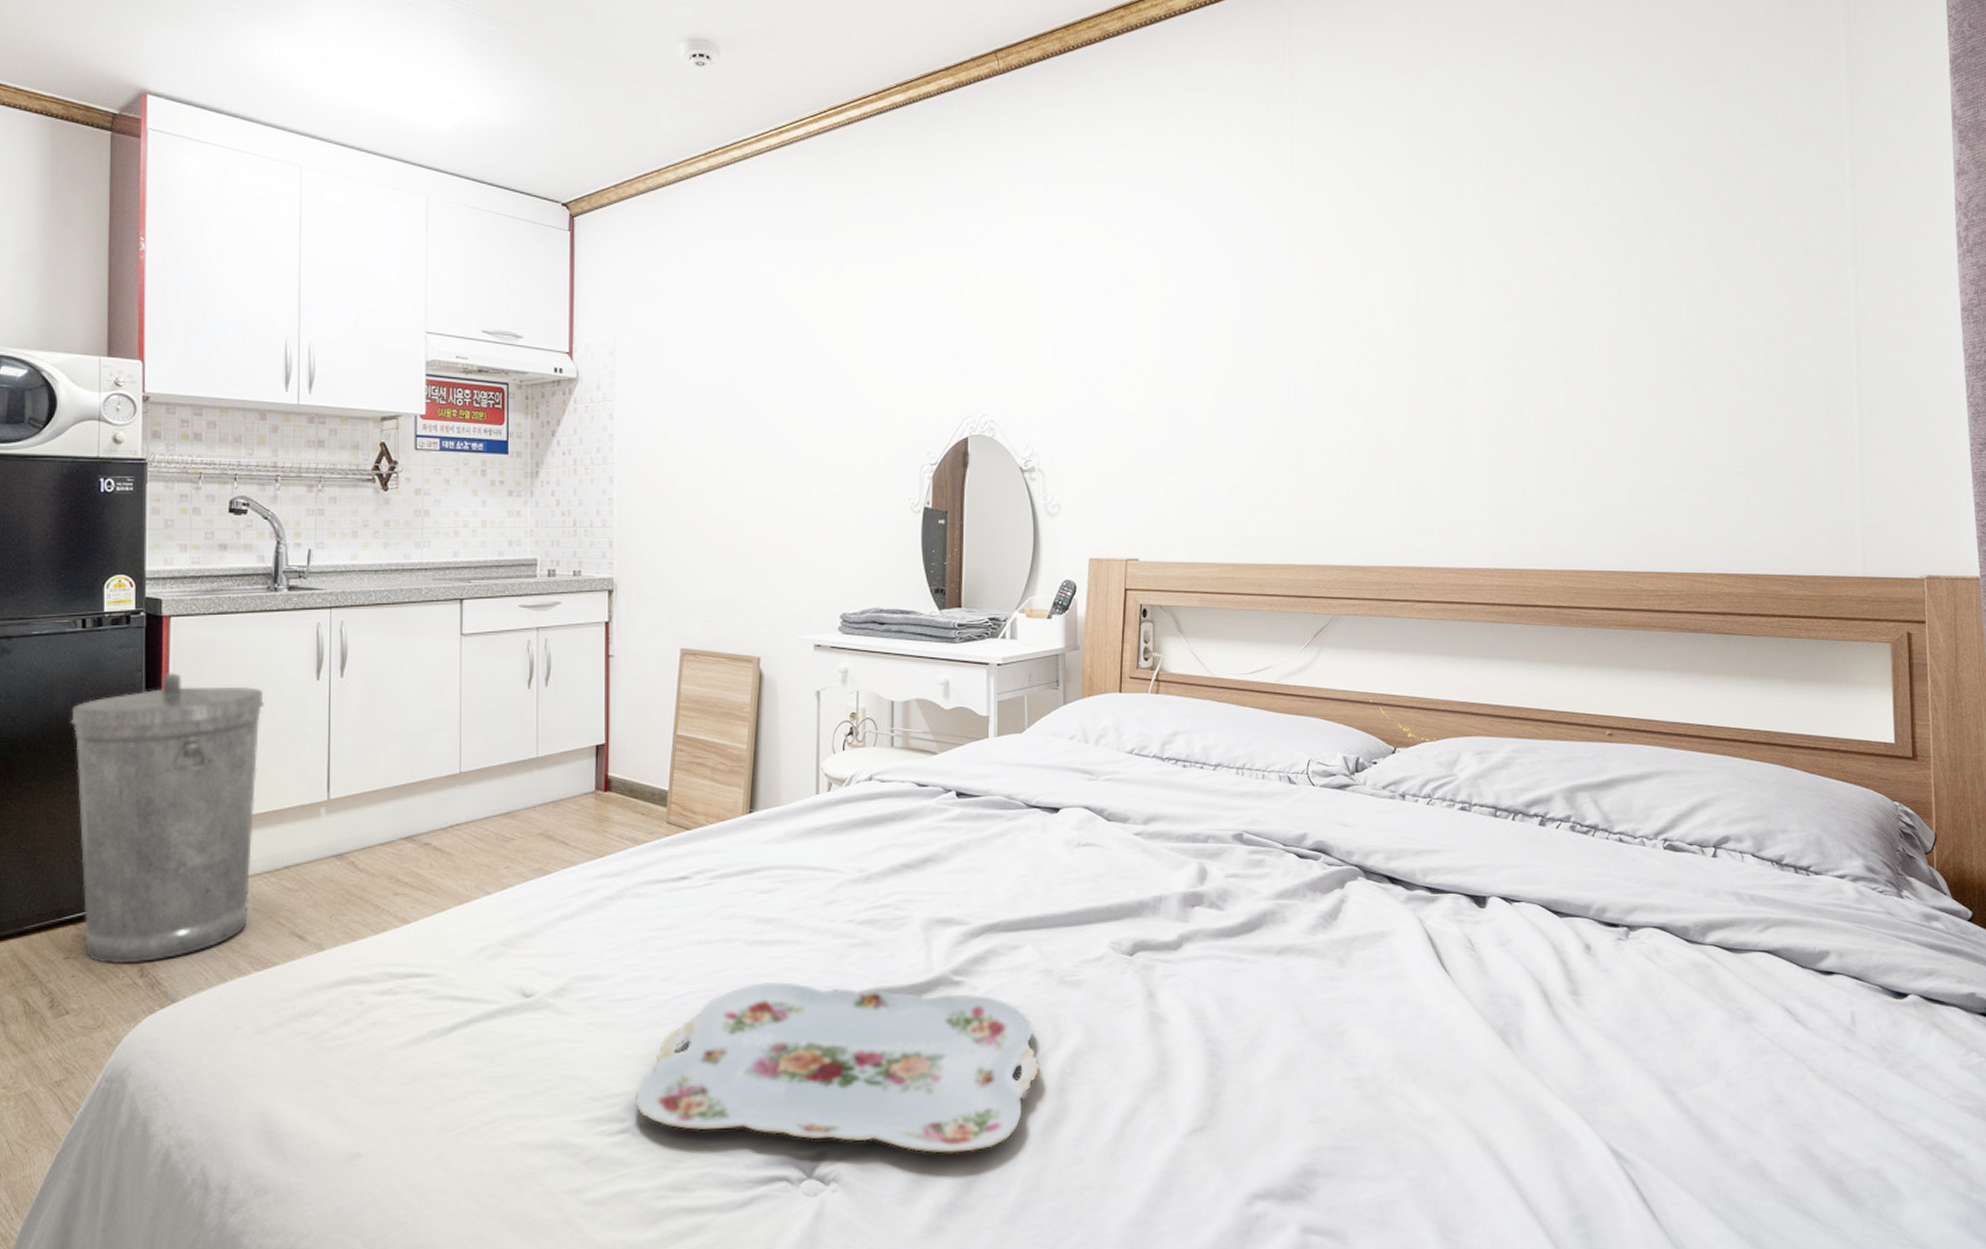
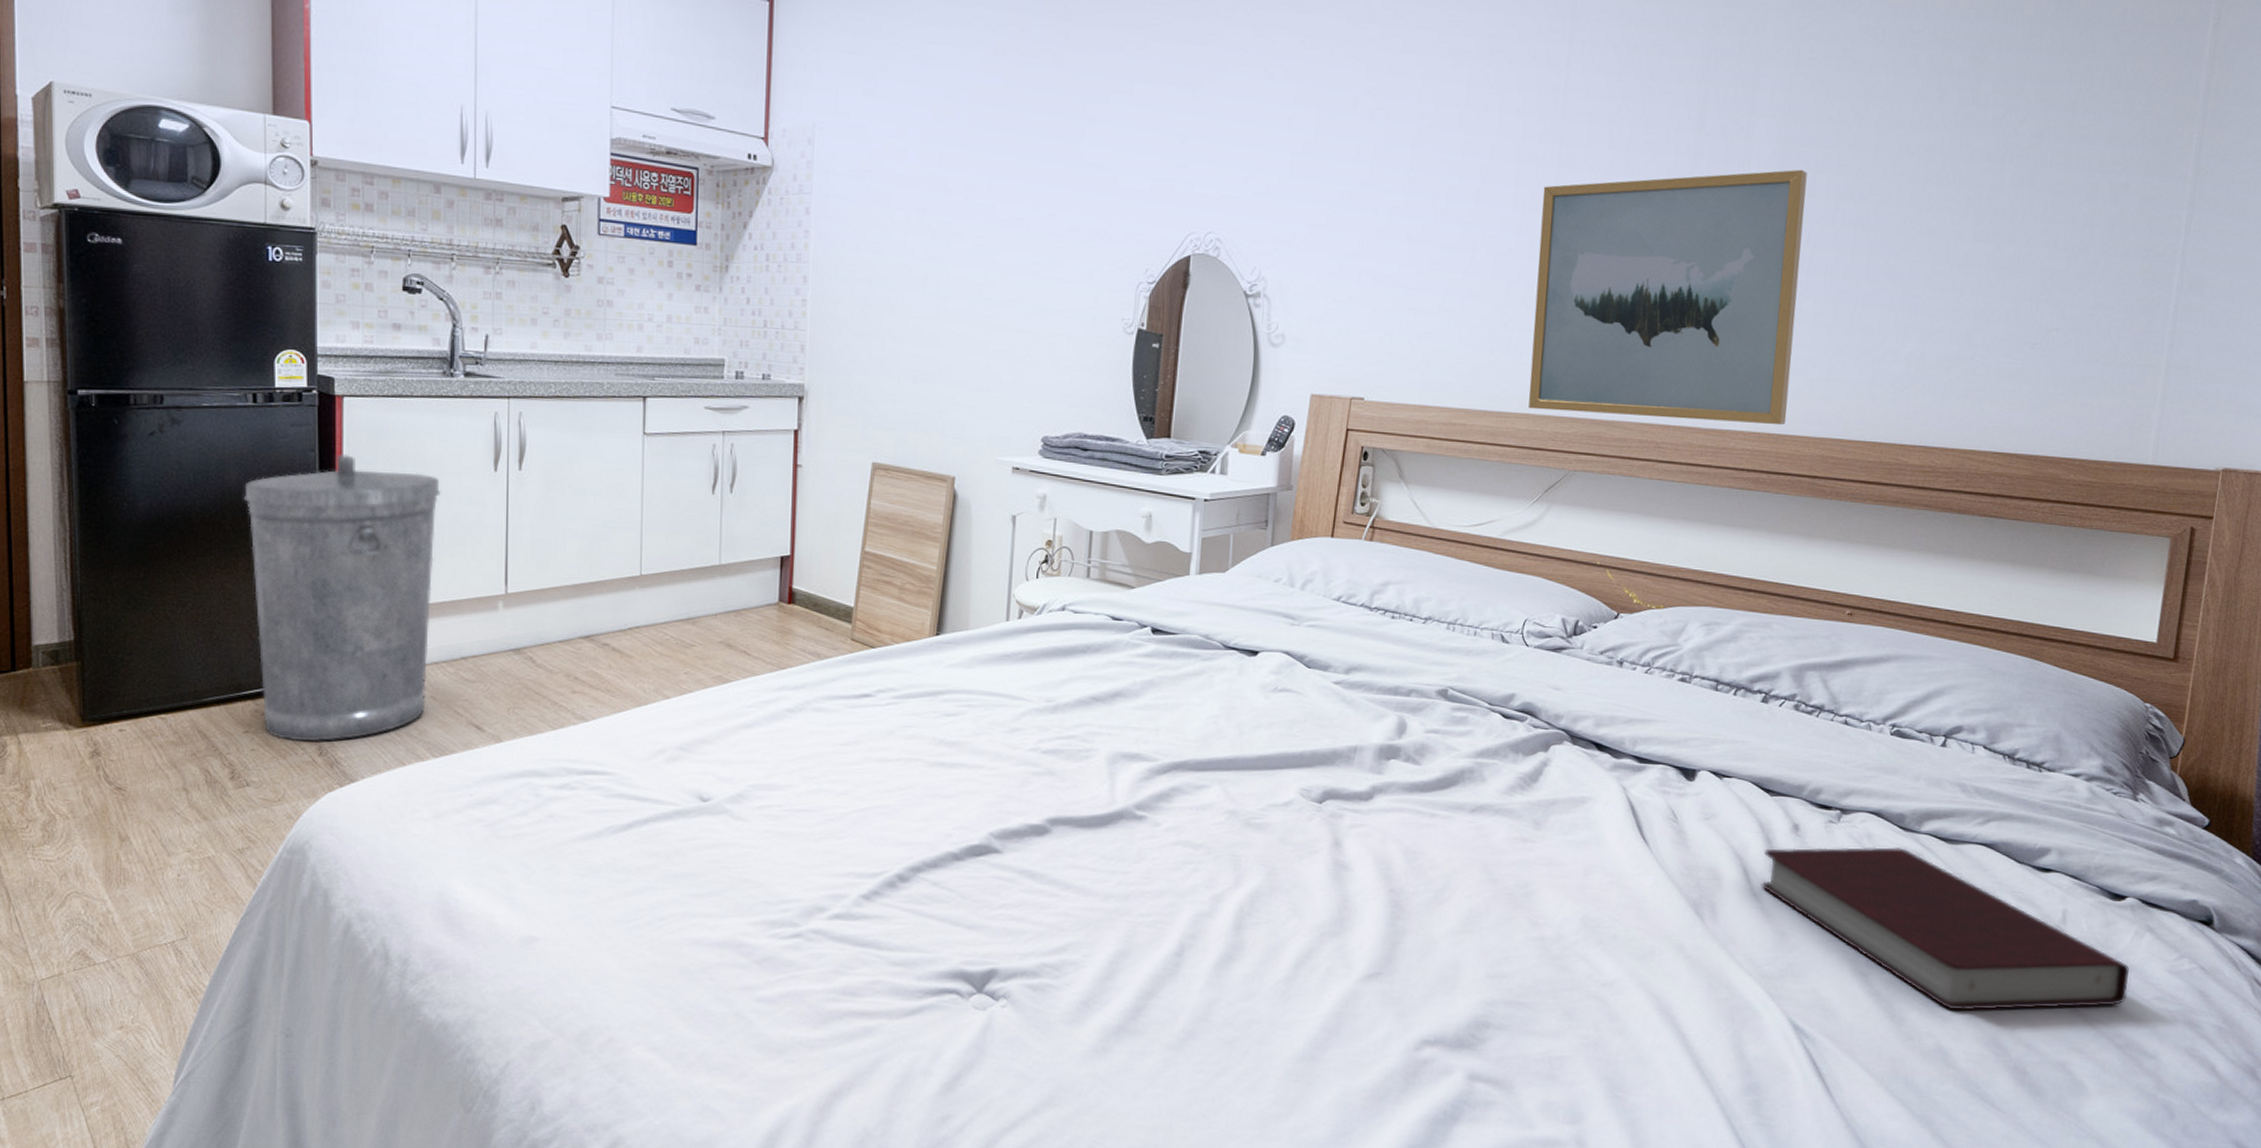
serving tray: present [634,981,1040,1154] -> none [808,803,1218,980]
wall art: none [1283,329,1527,561] -> present [1528,169,1808,426]
book: none [1561,960,1925,1123] -> present [1761,847,2130,1011]

